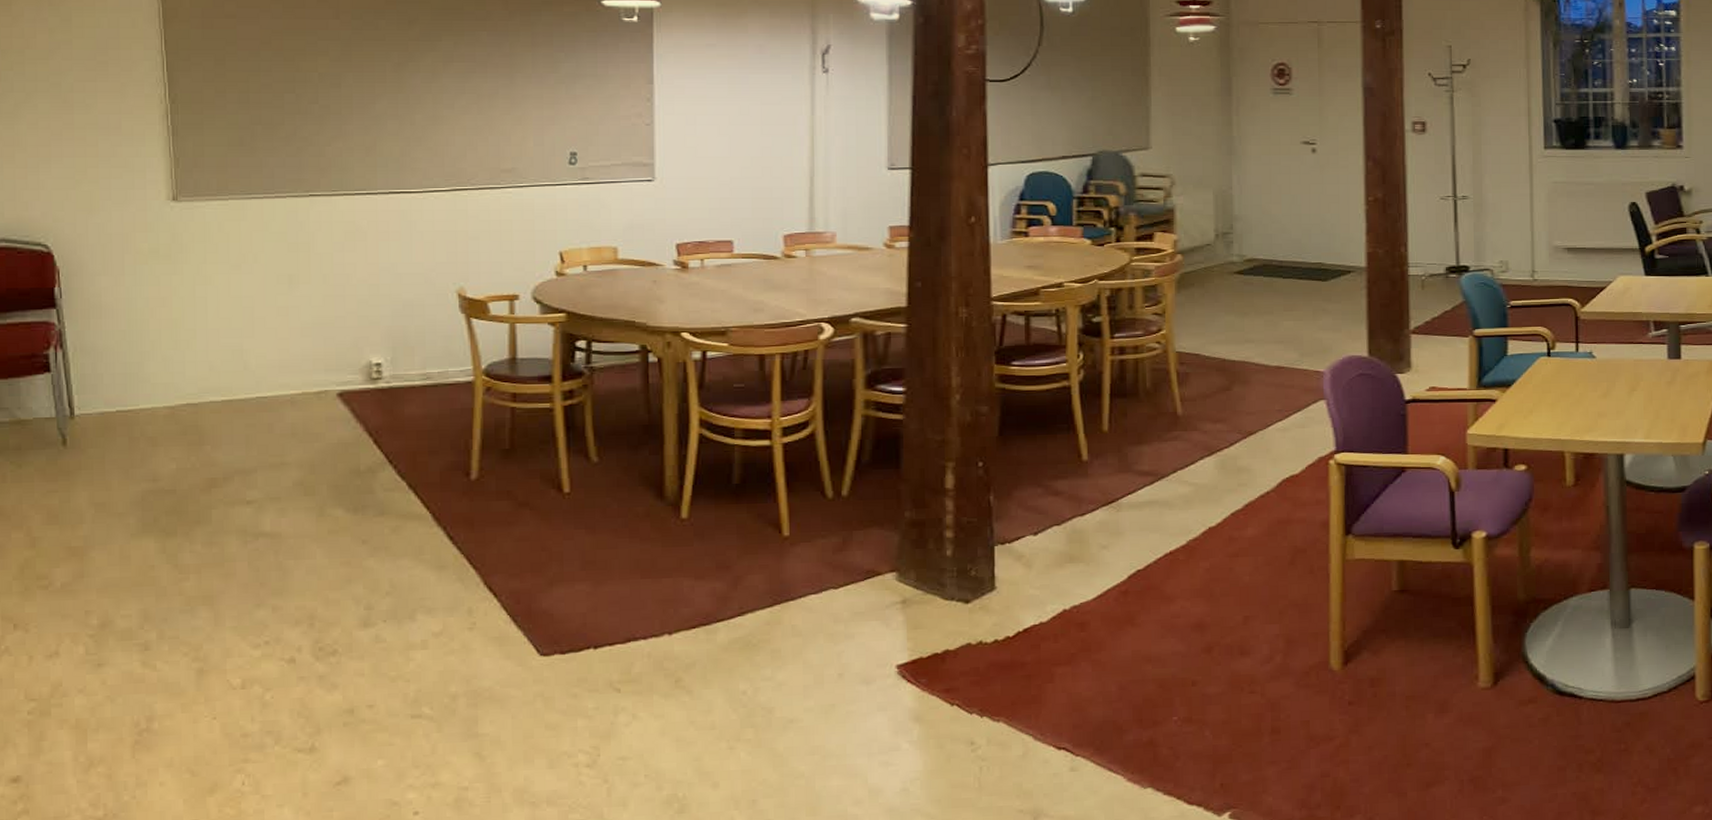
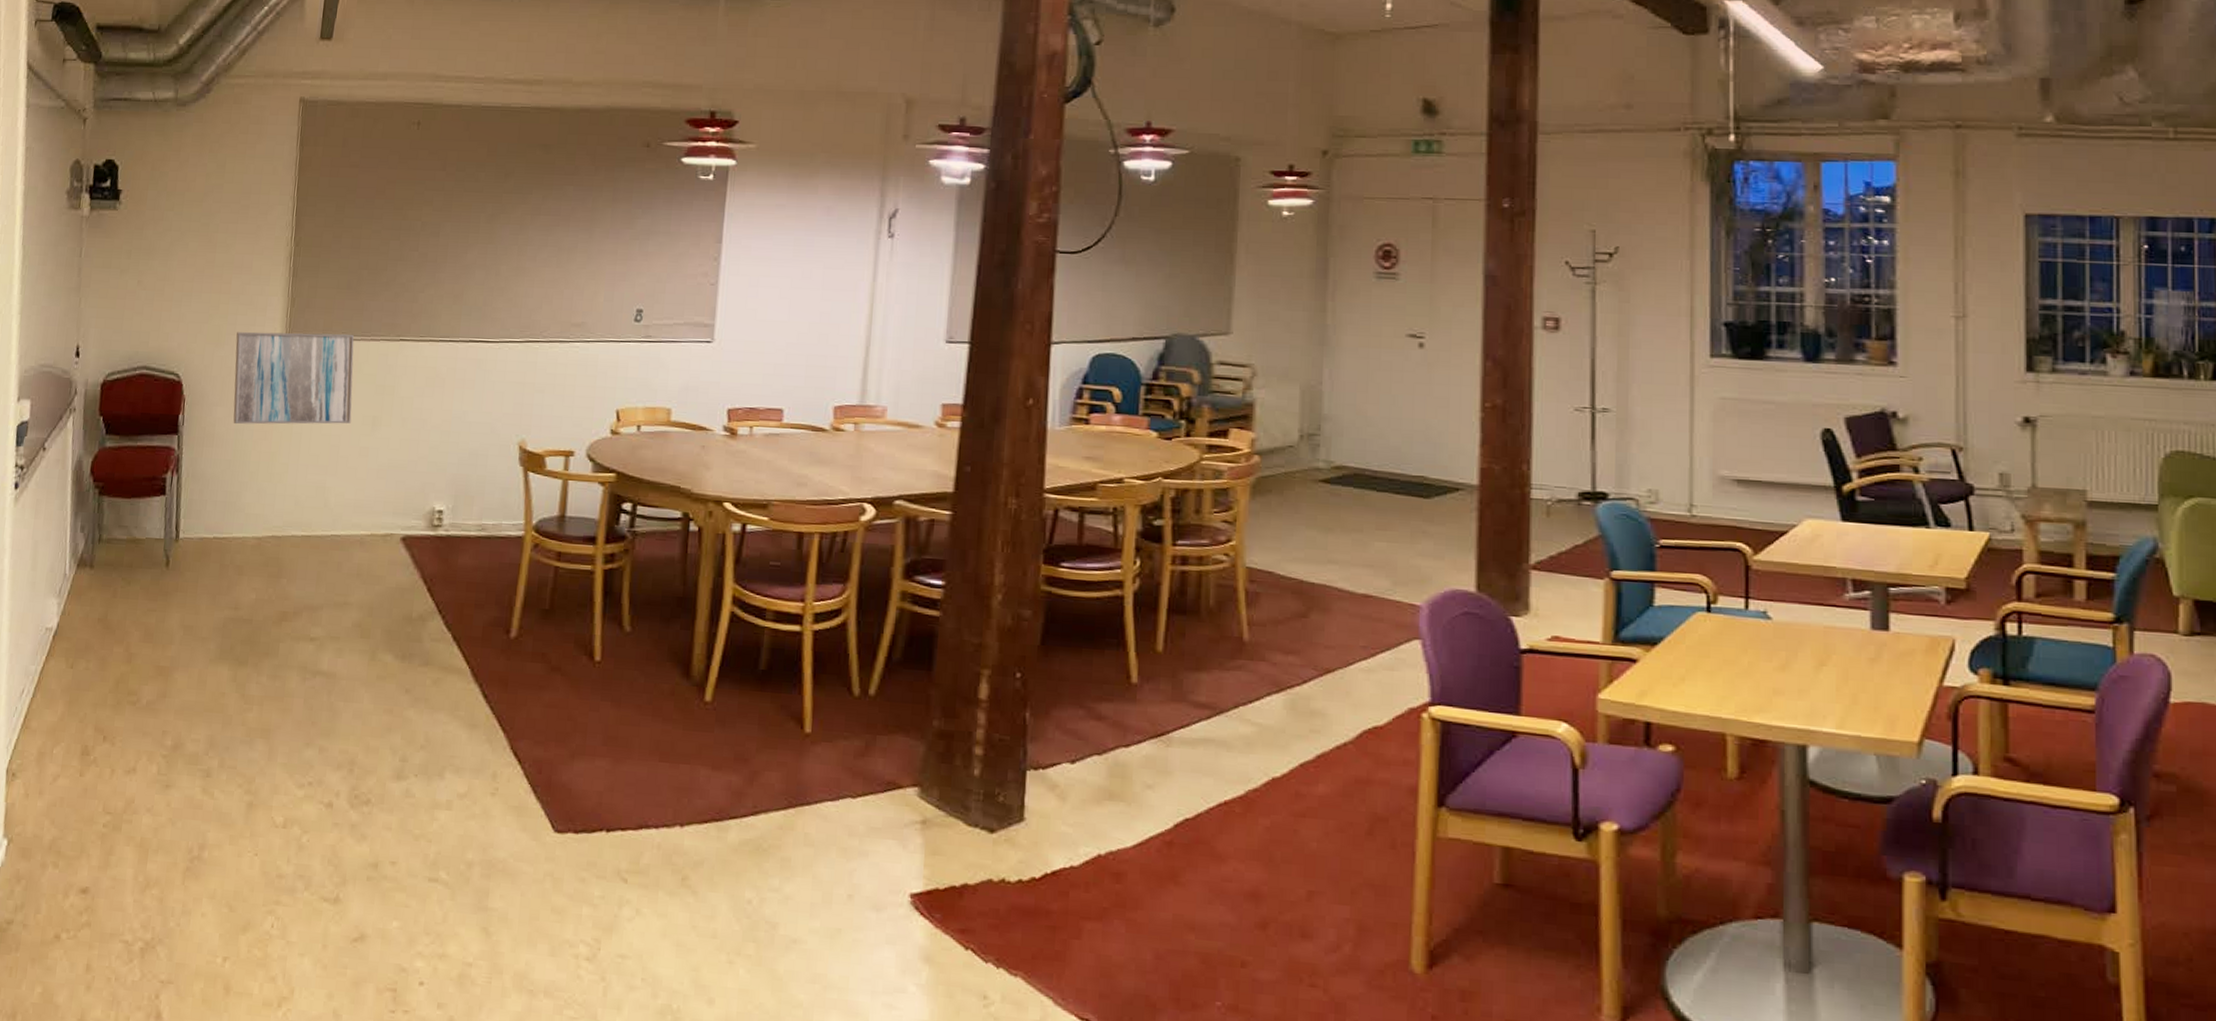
wall art: none [113,192,264,293] -> present [233,332,354,425]

